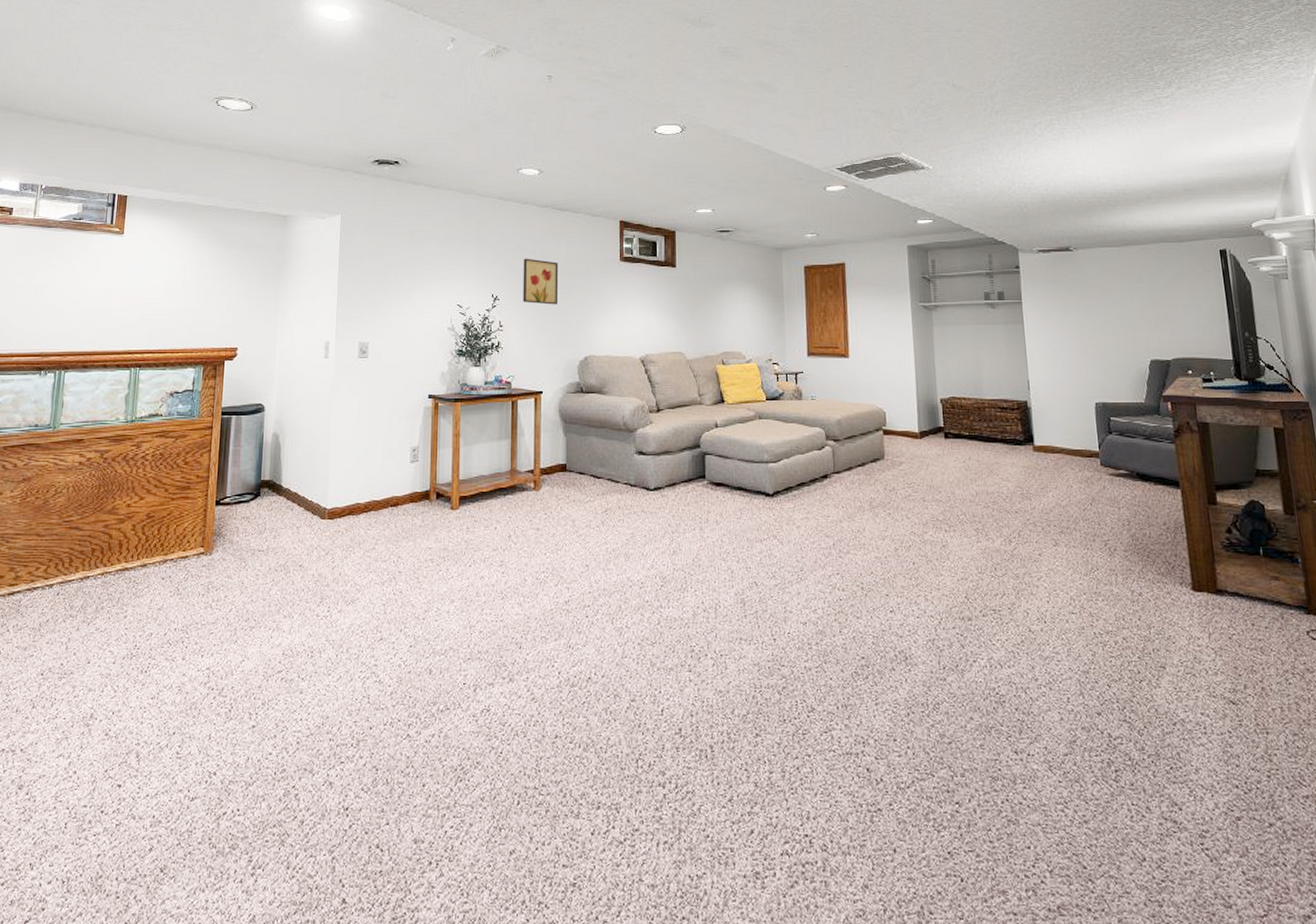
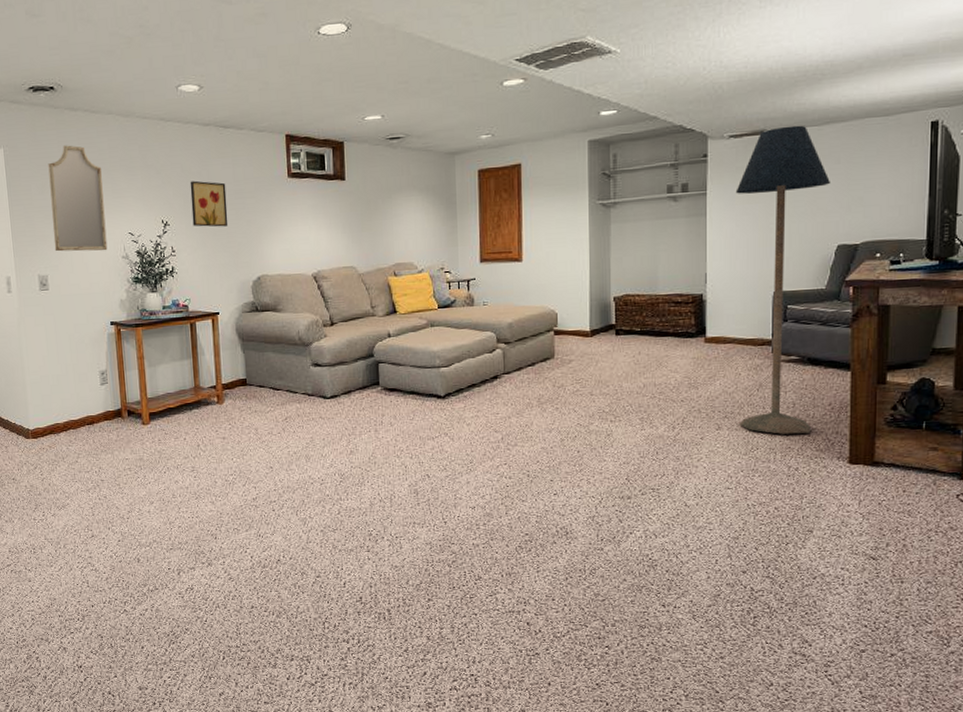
home mirror: none [379,216,436,321] -> present [48,145,108,252]
floor lamp: none [1049,245,1149,554] -> present [735,125,831,434]

